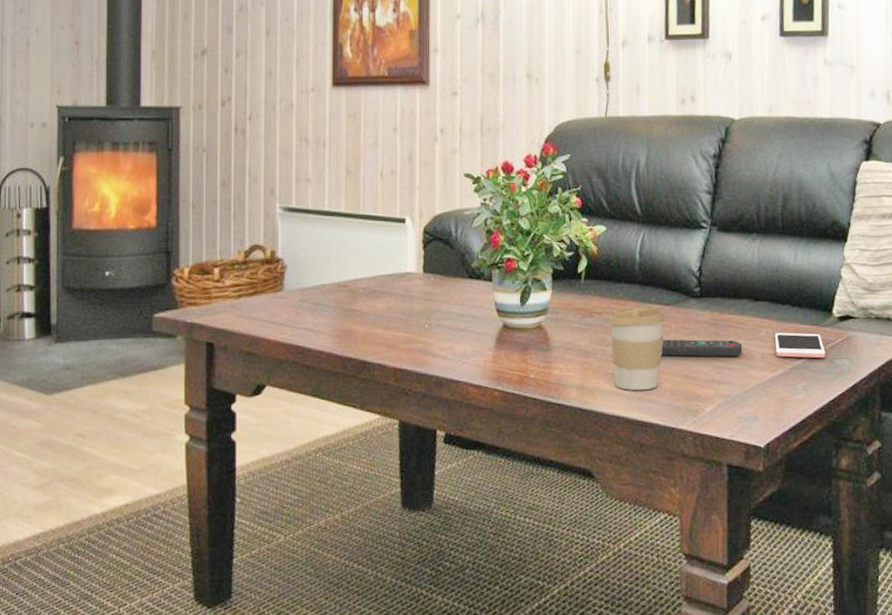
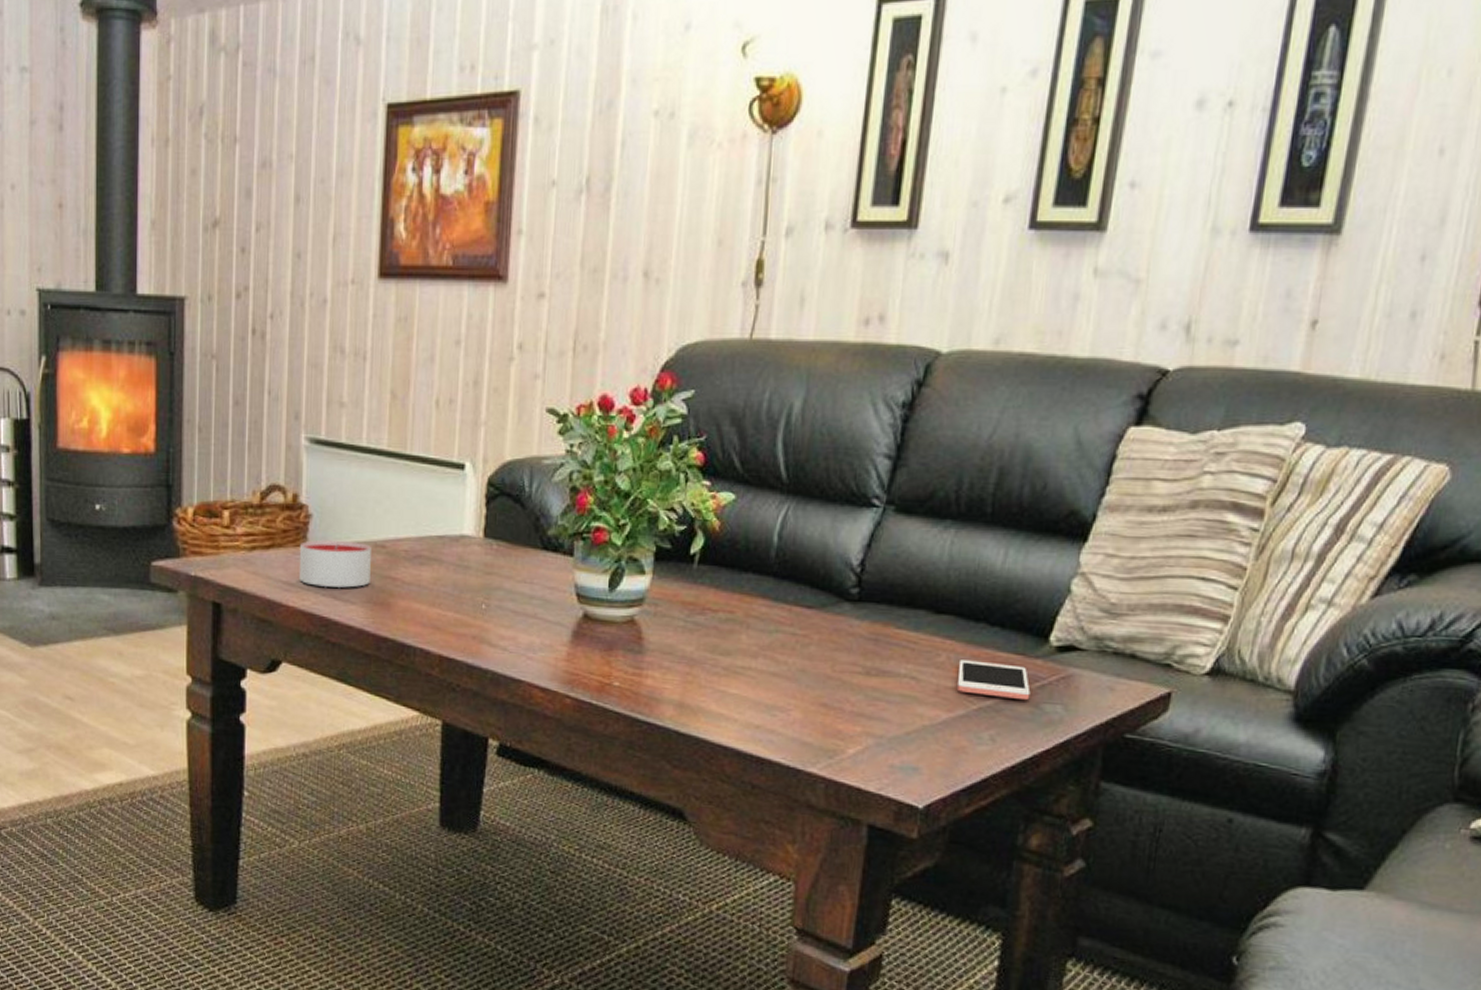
candle: none [277,284,336,322] -> present [298,540,371,588]
coffee cup: present [608,305,665,390] -> none [725,605,805,717]
remote control: present [661,339,743,357] -> none [793,653,910,686]

